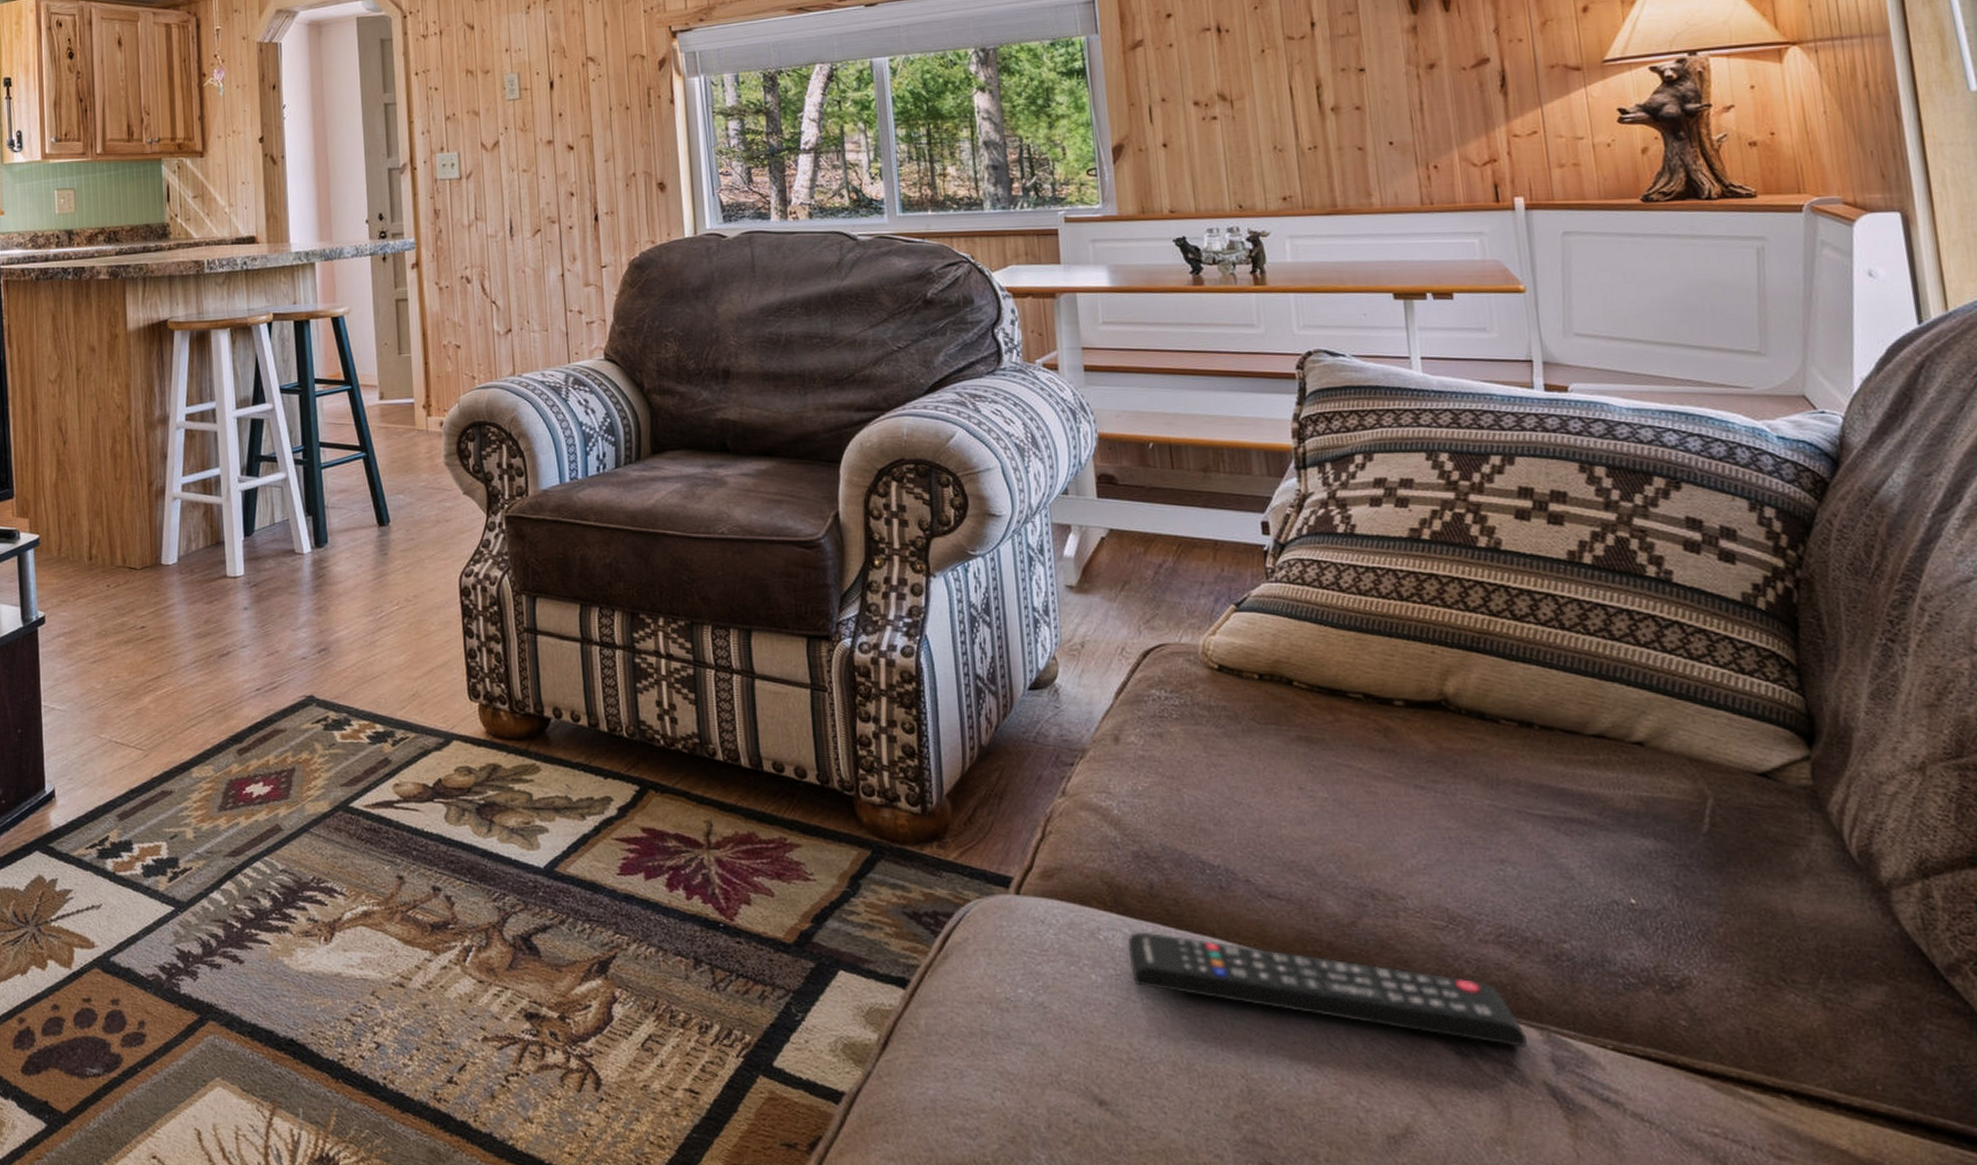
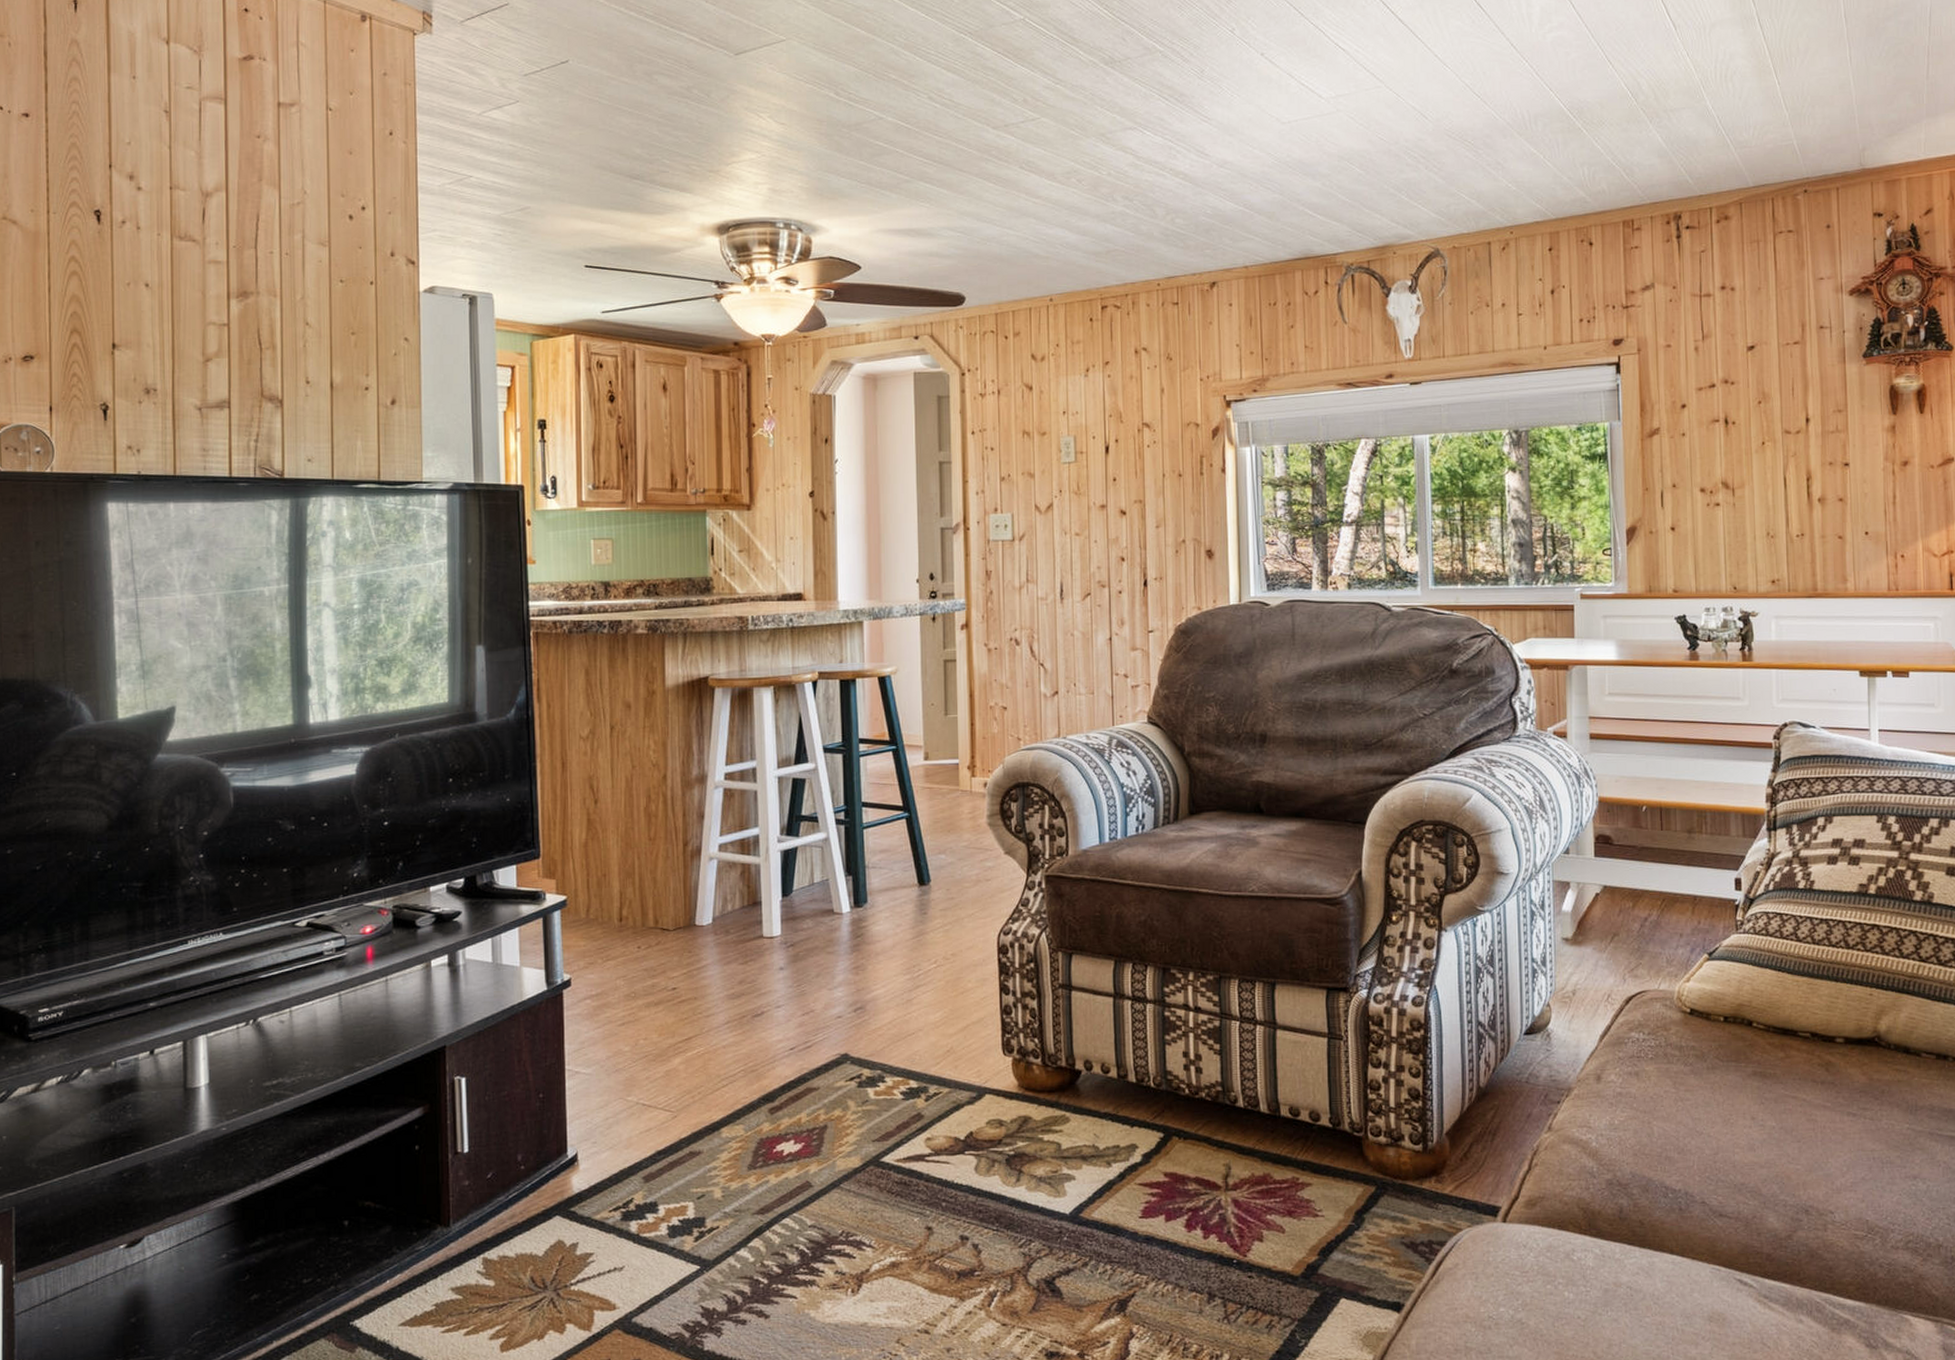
remote control: present [1127,931,1527,1049] -> none [1597,1251,1925,1339]

